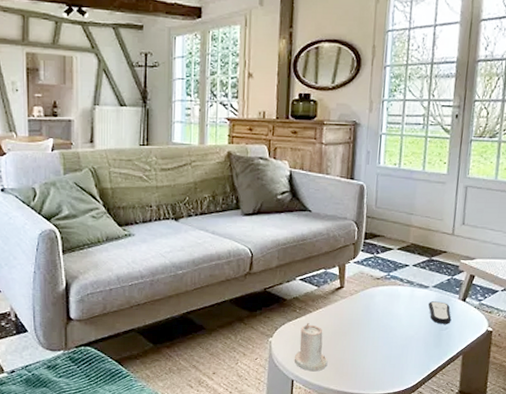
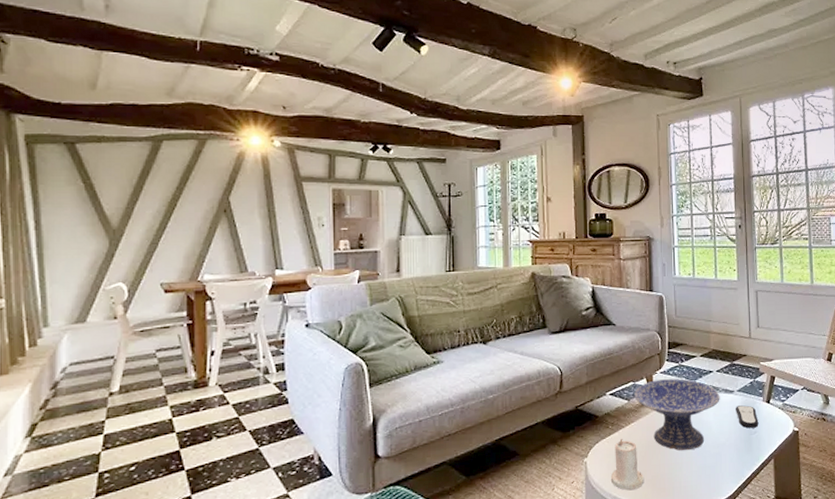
decorative bowl: none [325,269,414,339] -> present [634,378,720,451]

